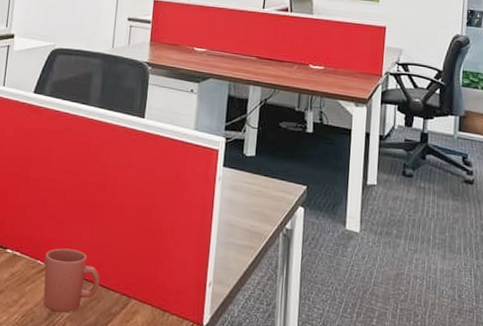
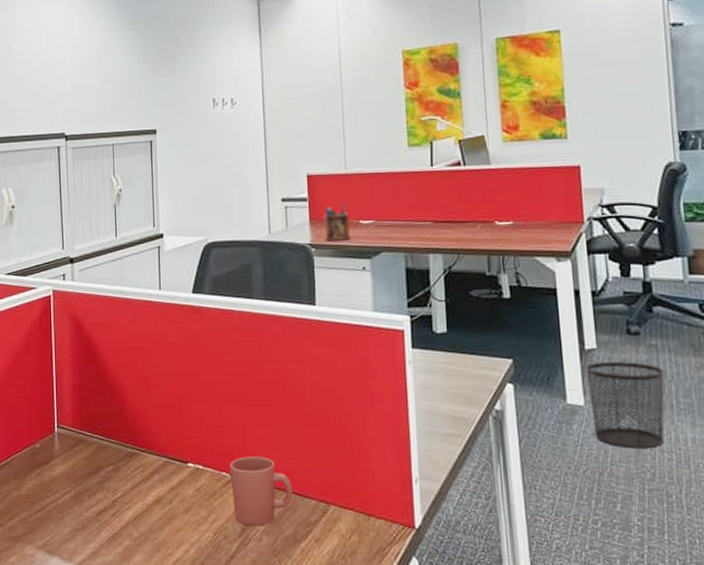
desk organizer: none [162,30,186,64] -> present [324,203,351,241]
waste bin: none [364,196,427,275] -> present [586,362,665,449]

